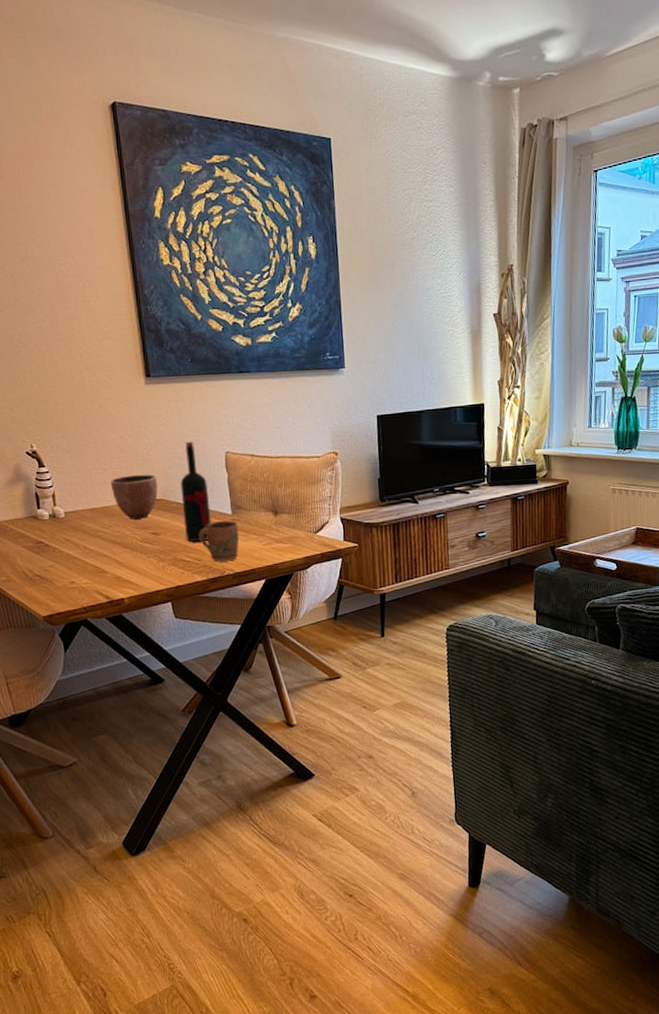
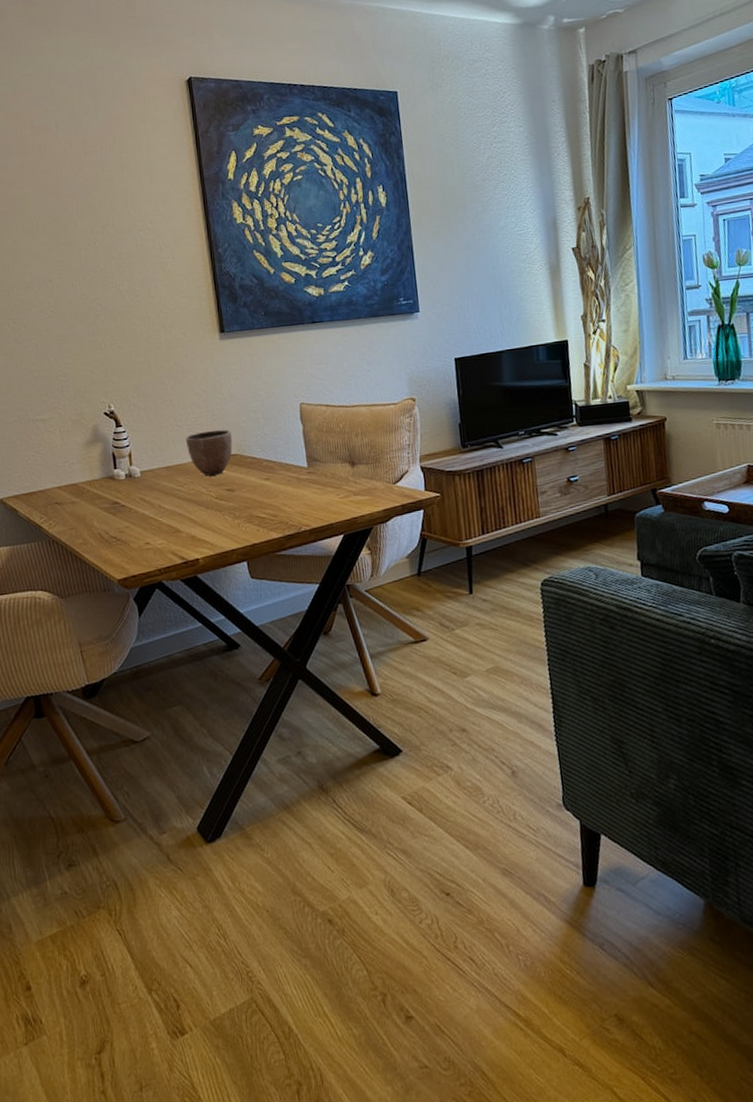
wine bottle: present [180,442,211,543] -> none [255,395,287,498]
mug: present [199,521,239,562] -> none [274,474,316,518]

